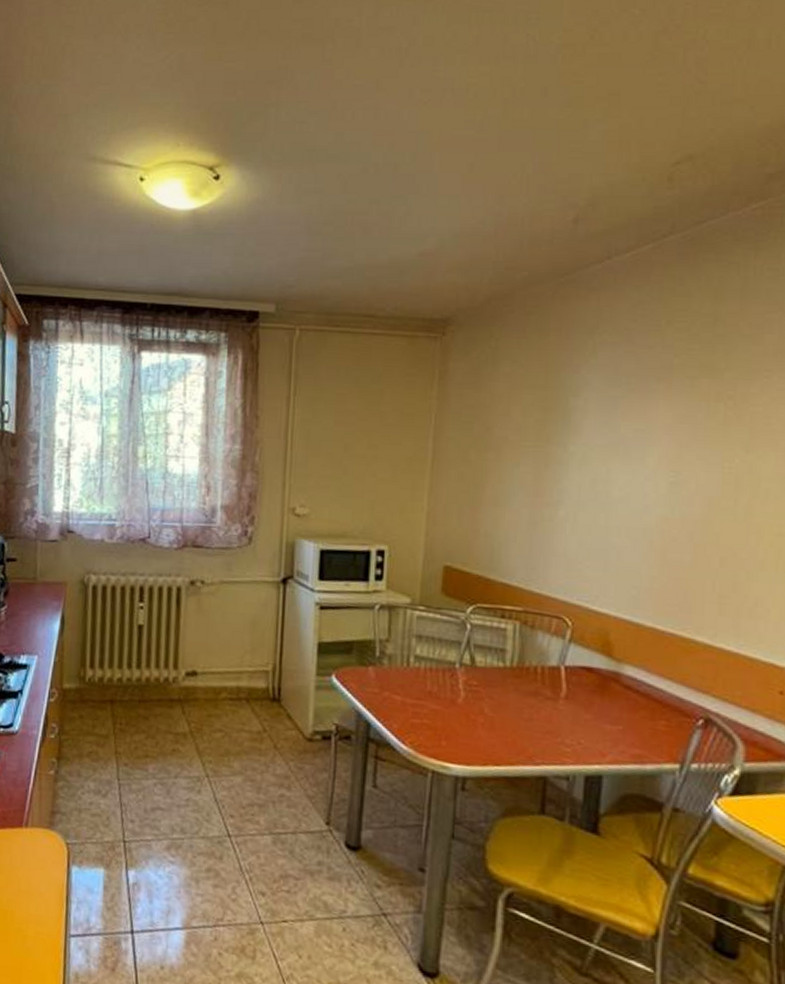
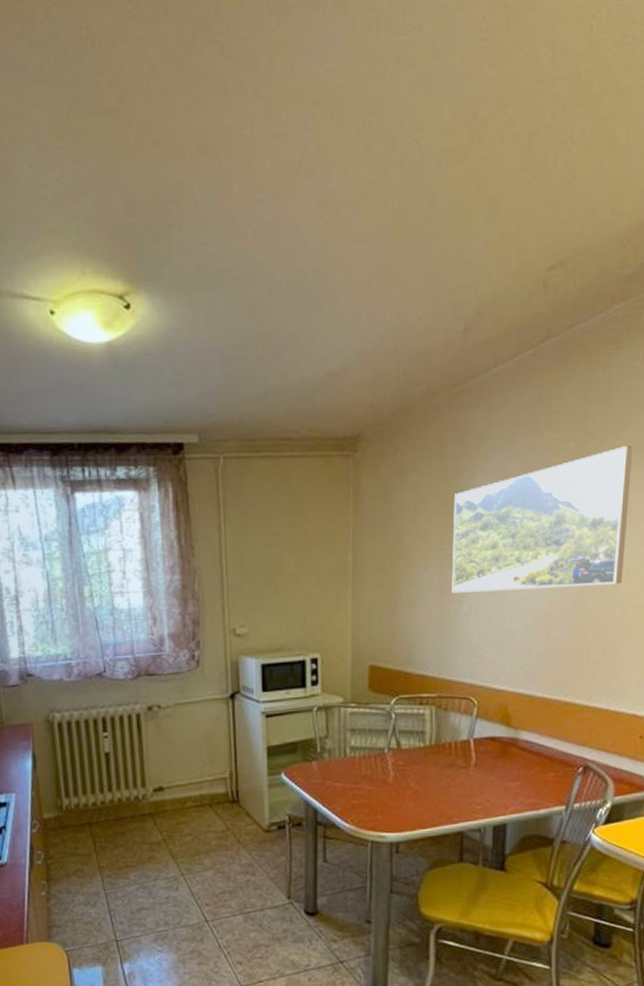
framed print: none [546,353,773,507] -> present [451,446,633,593]

